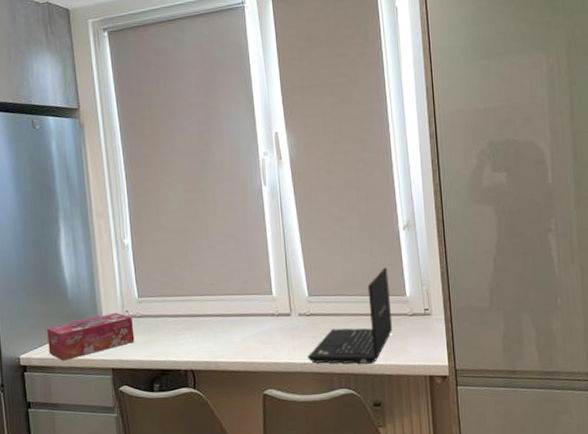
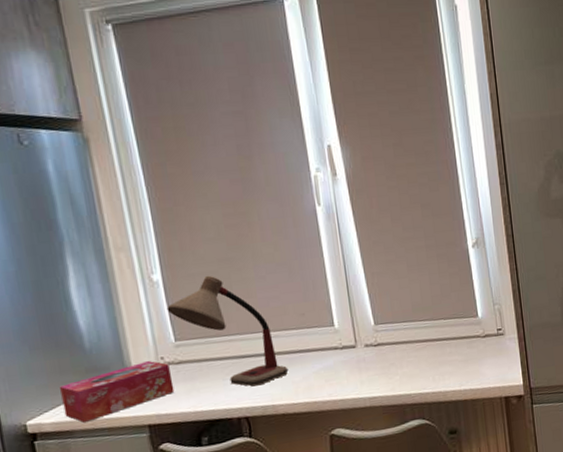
desk lamp: none [133,242,231,343] -> present [167,275,289,387]
laptop: present [308,267,393,364] -> none [377,288,466,396]

